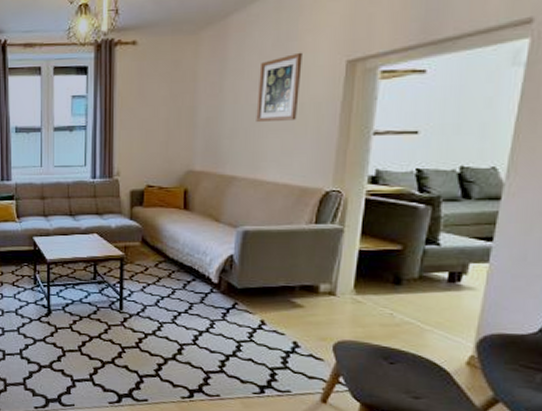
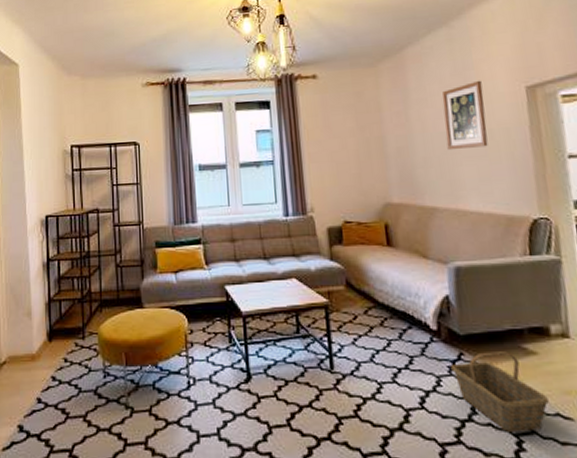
basket: none [225,303,305,367] -> present [451,351,549,432]

